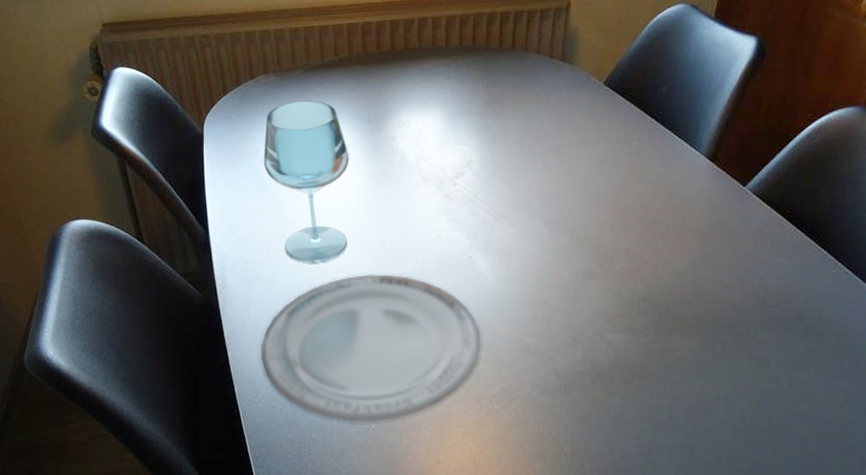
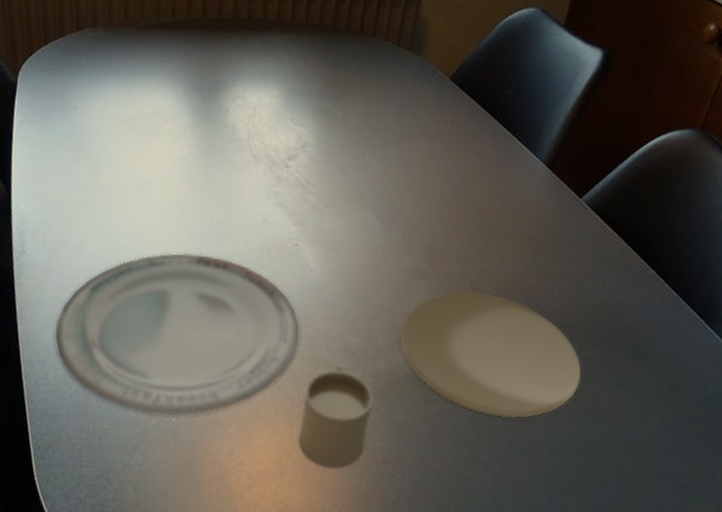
wine glass: present [263,100,349,264] -> none [81,59,177,237]
mug: none [489,367,556,461] -> present [298,366,373,468]
plate: none [576,287,759,405] -> present [399,291,582,419]

